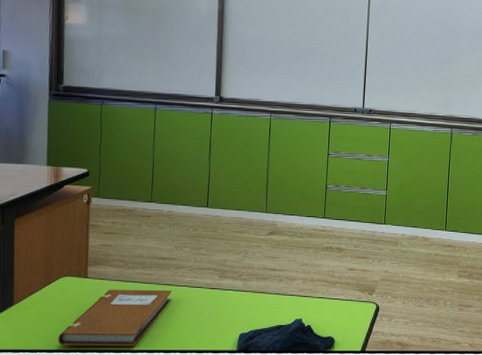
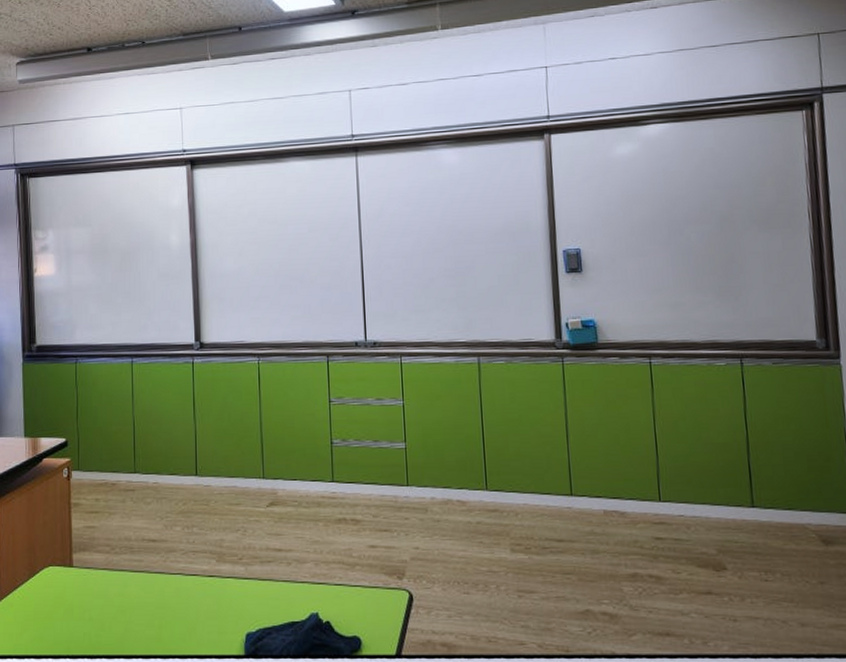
notebook: present [58,289,172,346] -> none [46,579,165,650]

